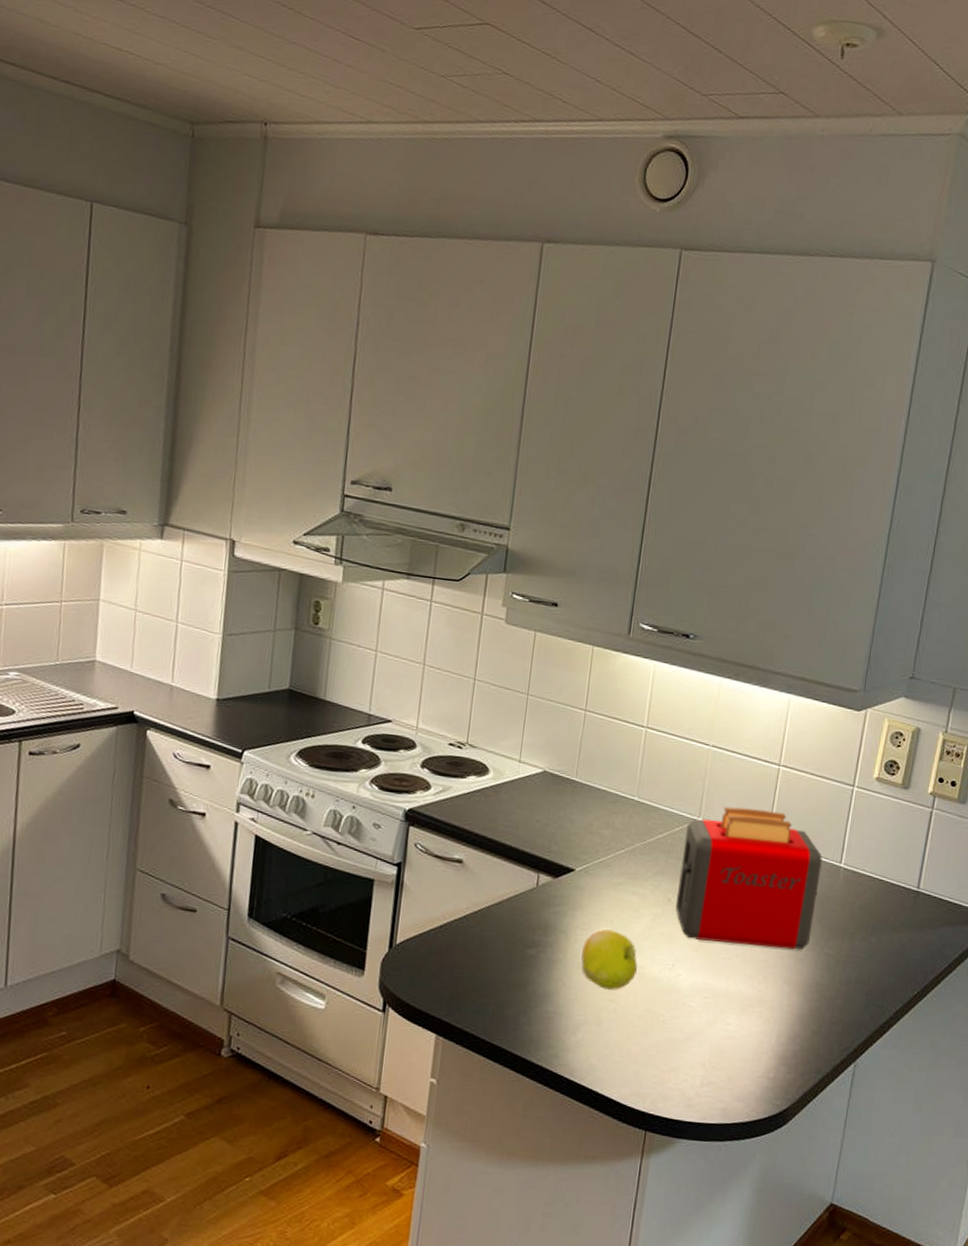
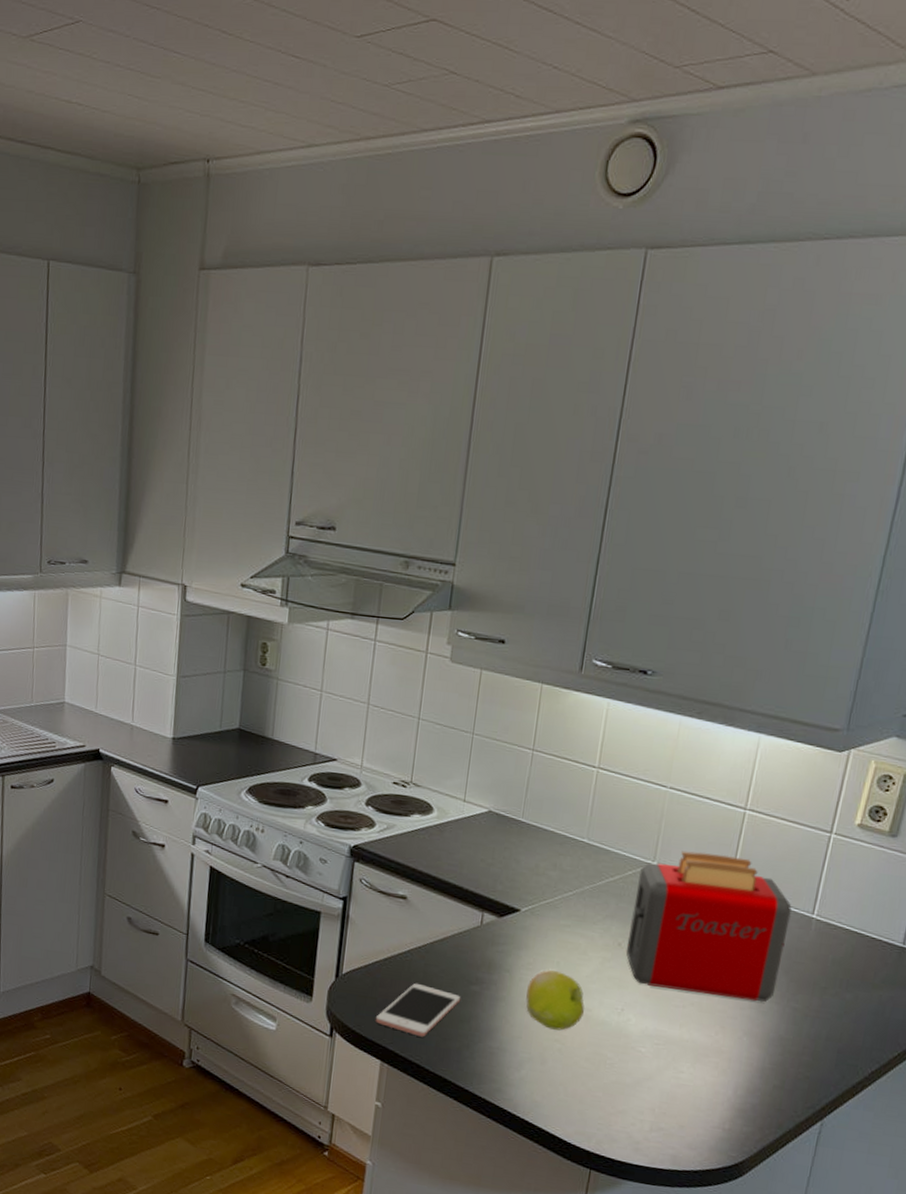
cell phone: none [430,949,518,1006] -> present [375,983,461,1037]

